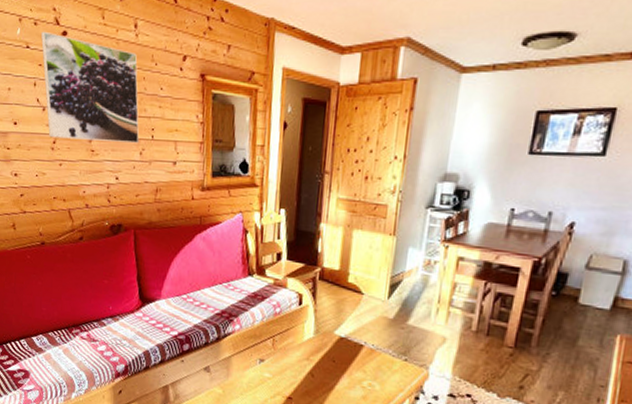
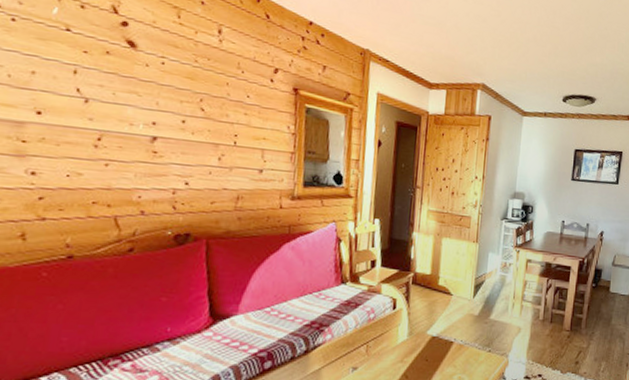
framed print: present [40,31,140,144] -> none [89,16,220,149]

